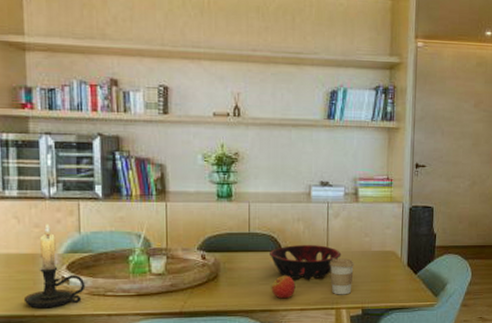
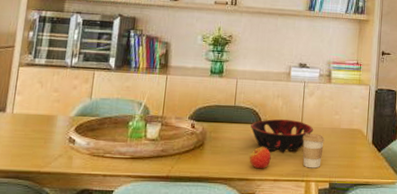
candle holder: present [23,222,86,309] -> none [33,88,88,166]

